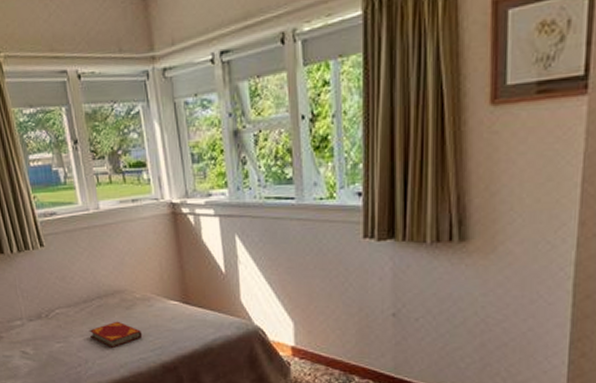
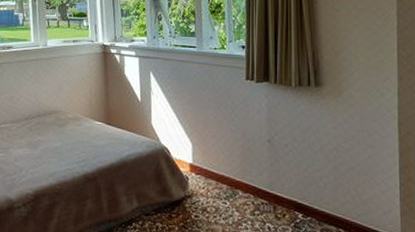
hardback book: present [89,321,143,348] -> none [26,136,71,159]

